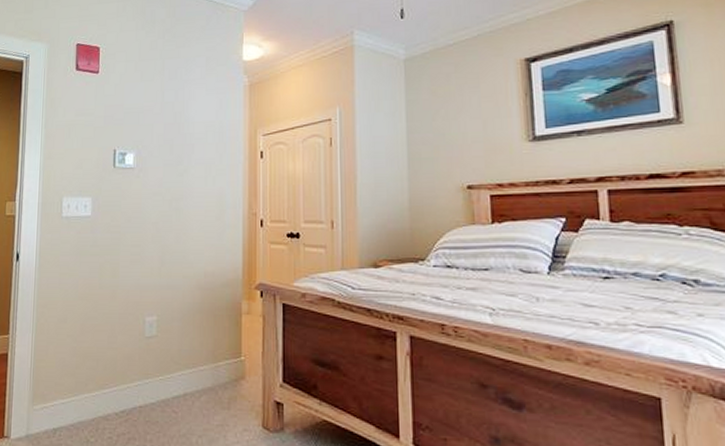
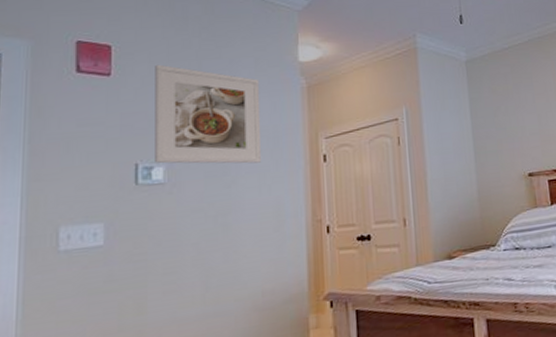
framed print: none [128,63,209,156] -> present [155,64,262,164]

